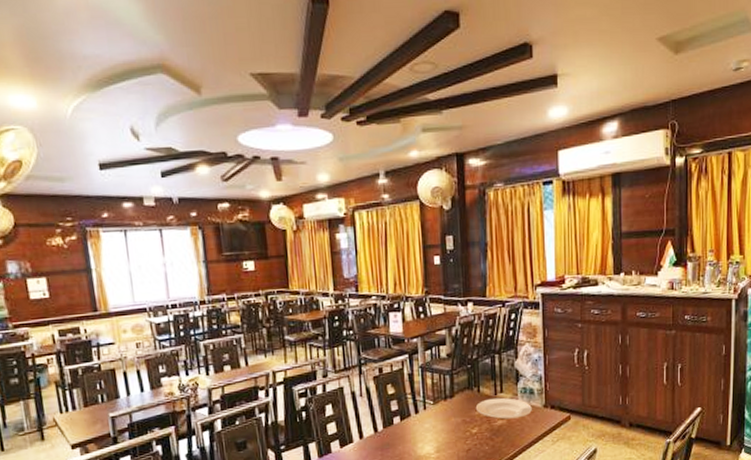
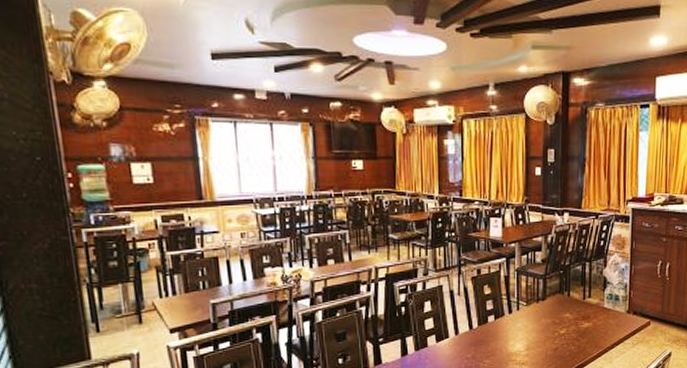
plate: present [475,397,533,420] -> none [565,302,617,323]

